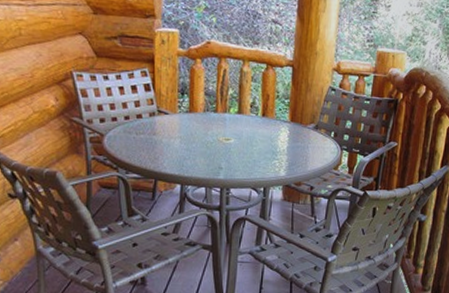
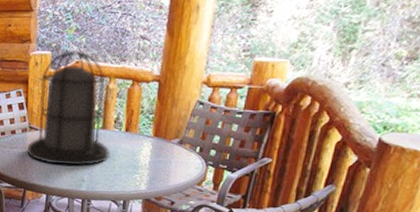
lantern: none [155,29,247,153] -> present [26,50,110,166]

